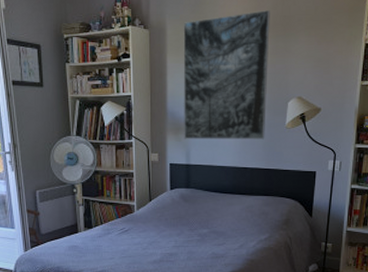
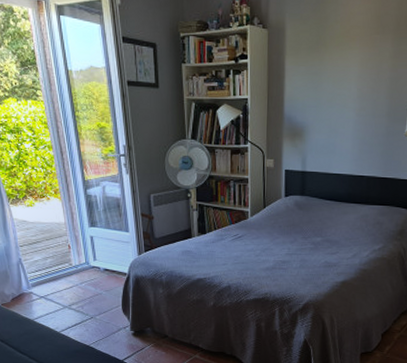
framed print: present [183,10,270,140] -> none [300,10,395,147]

